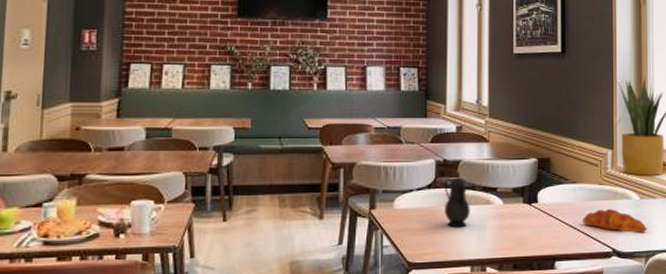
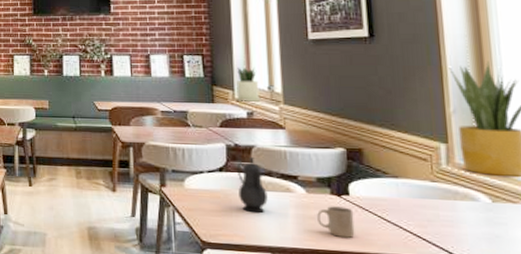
planter: none [447,80,470,115] -> present [236,67,261,102]
cup: none [511,214,540,244] -> present [317,206,355,239]
croissant: present [582,209,647,232] -> none [409,209,506,241]

